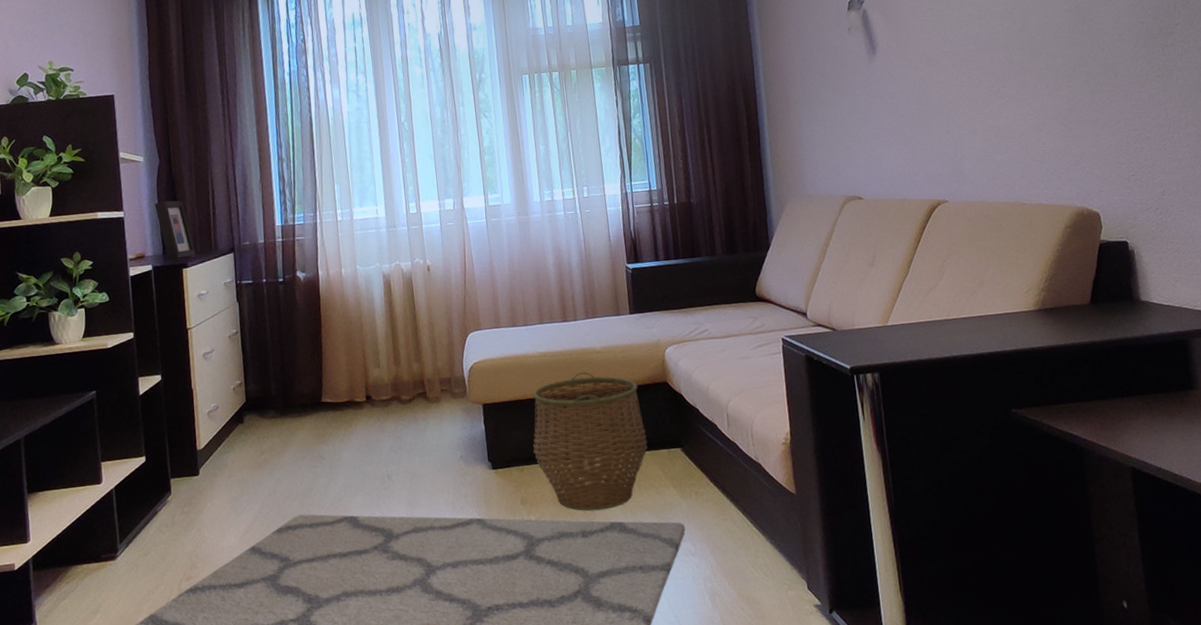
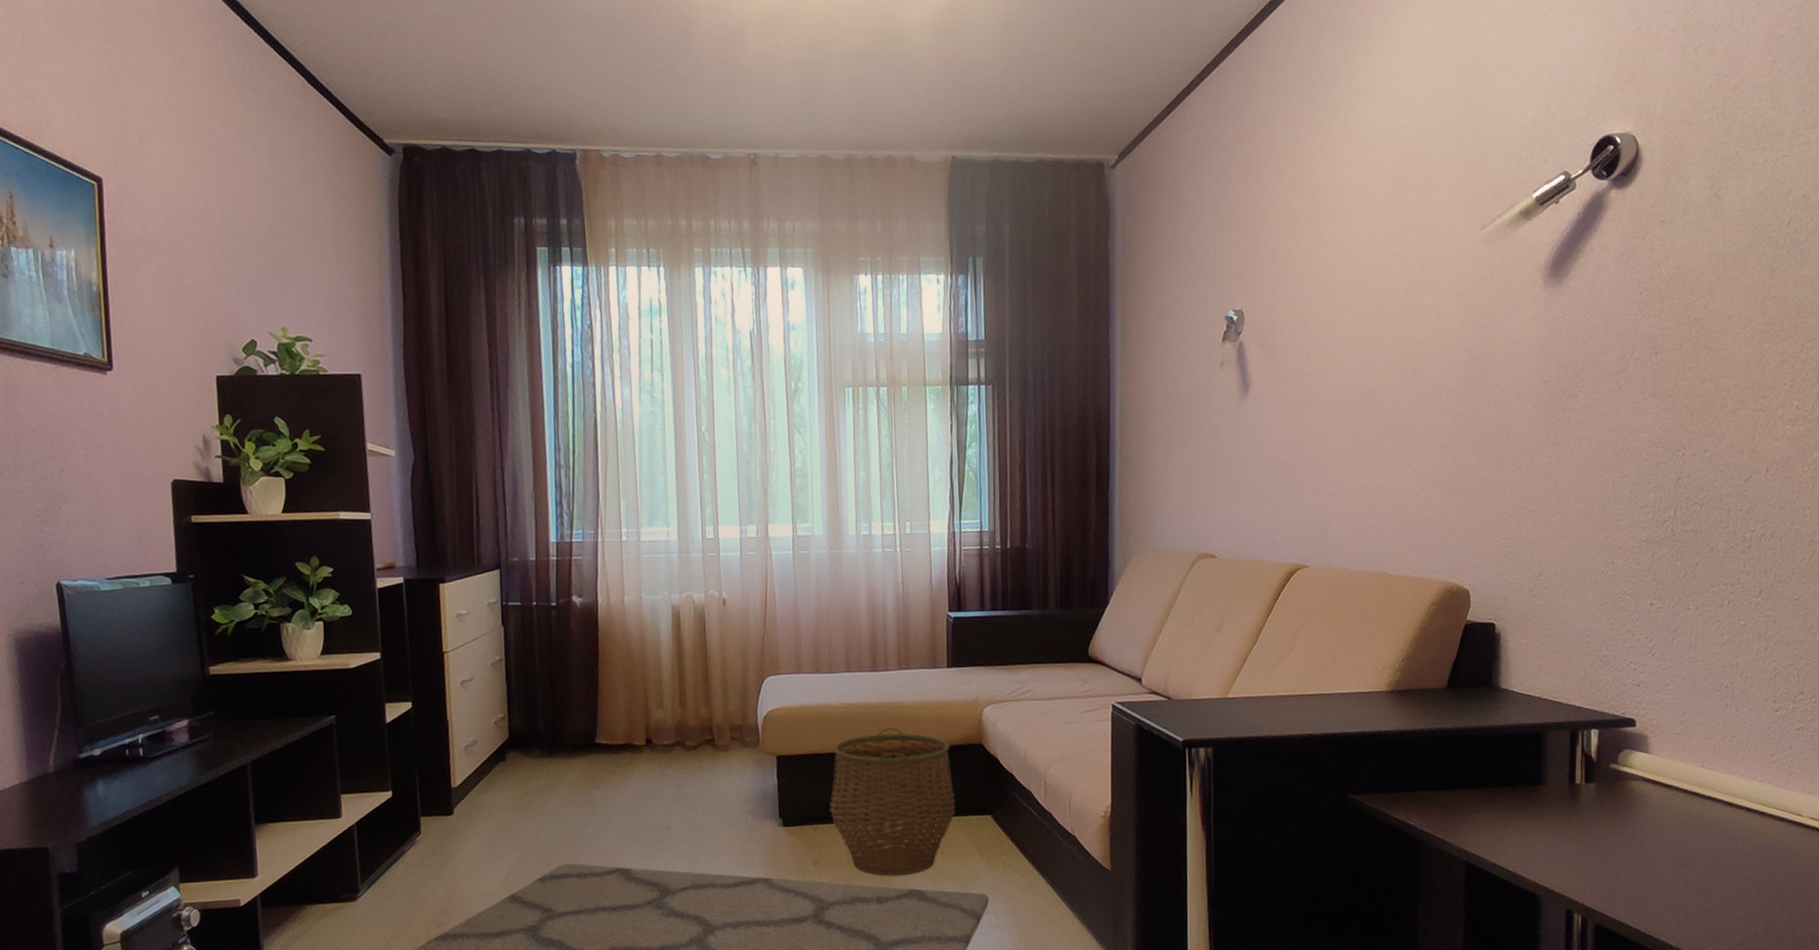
picture frame: present [154,200,196,261] -> none [407,504,455,574]

